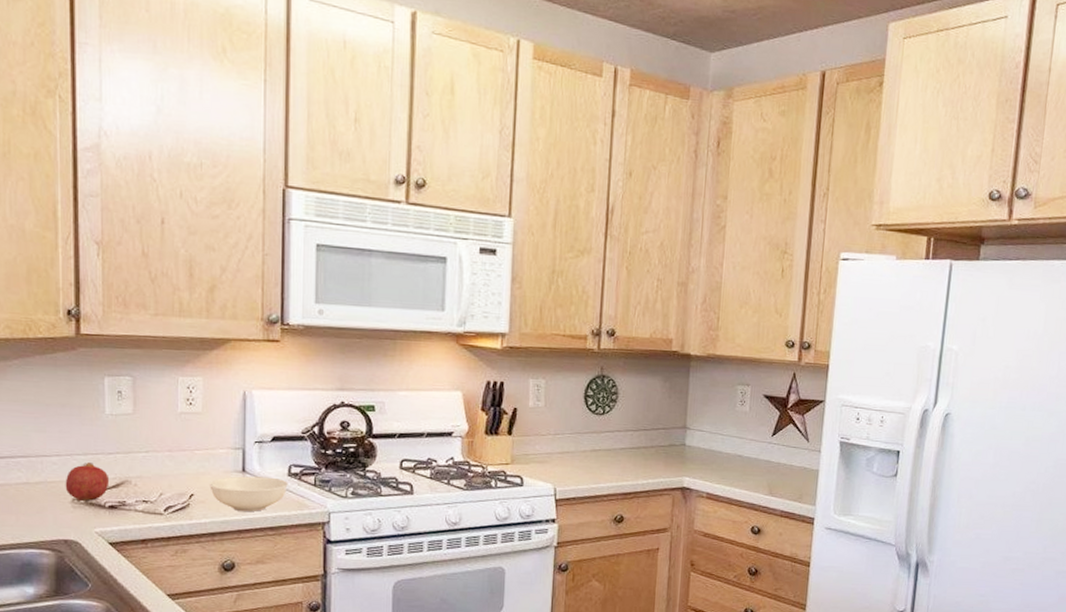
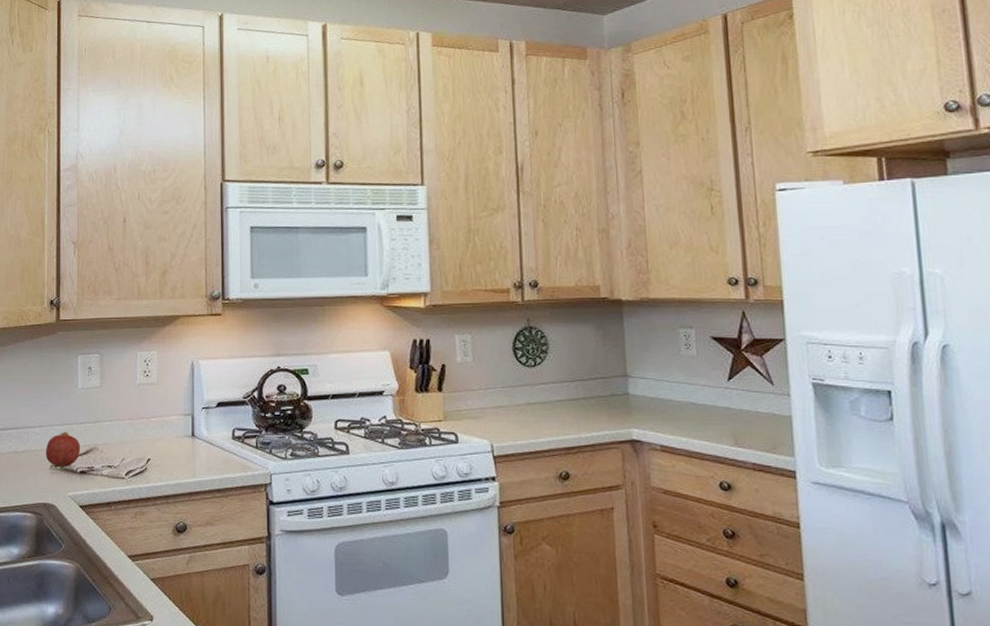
bowl: present [210,476,288,511] -> none [164,440,232,474]

